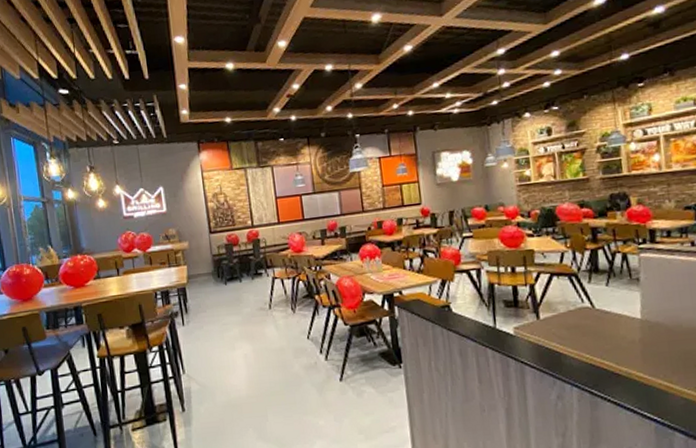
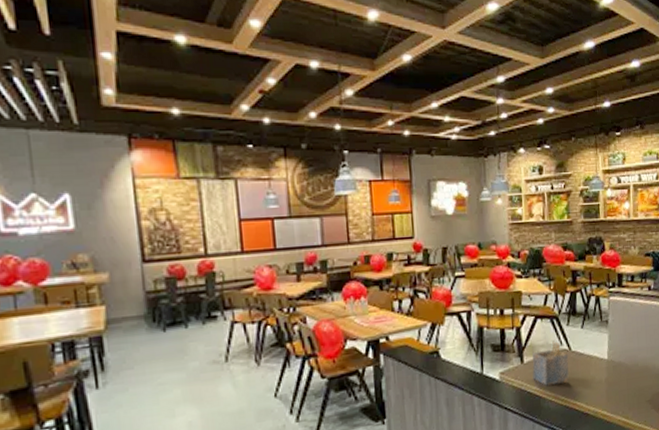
napkin holder: none [549,298,594,344] -> present [532,340,569,386]

